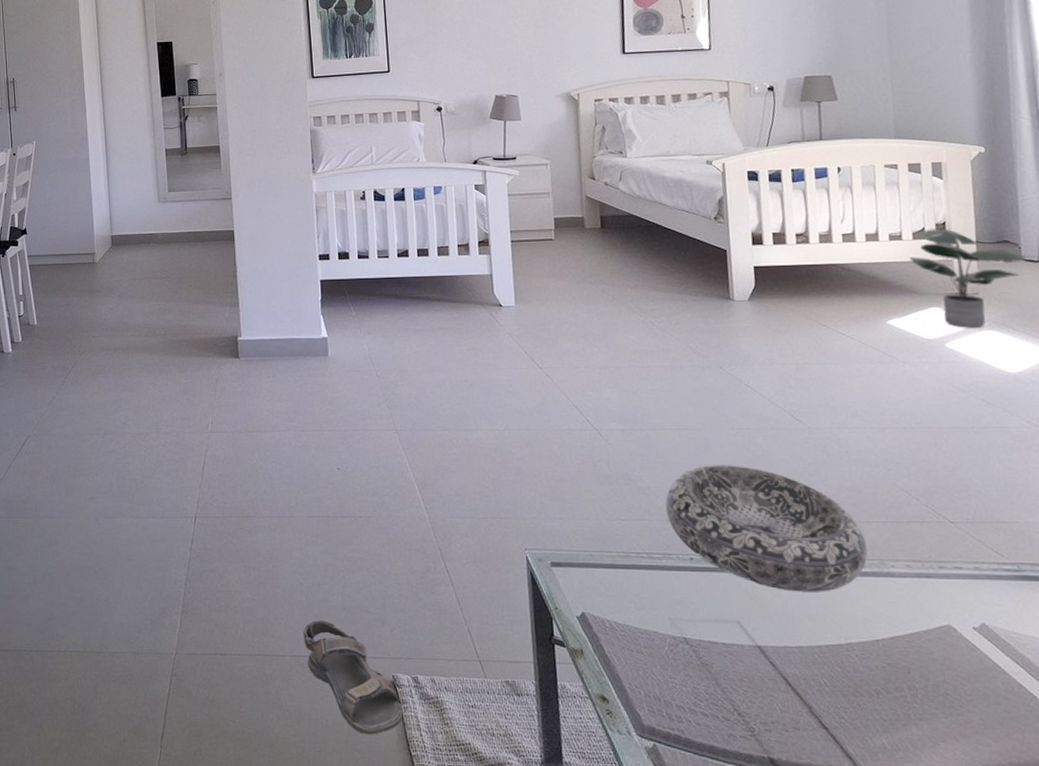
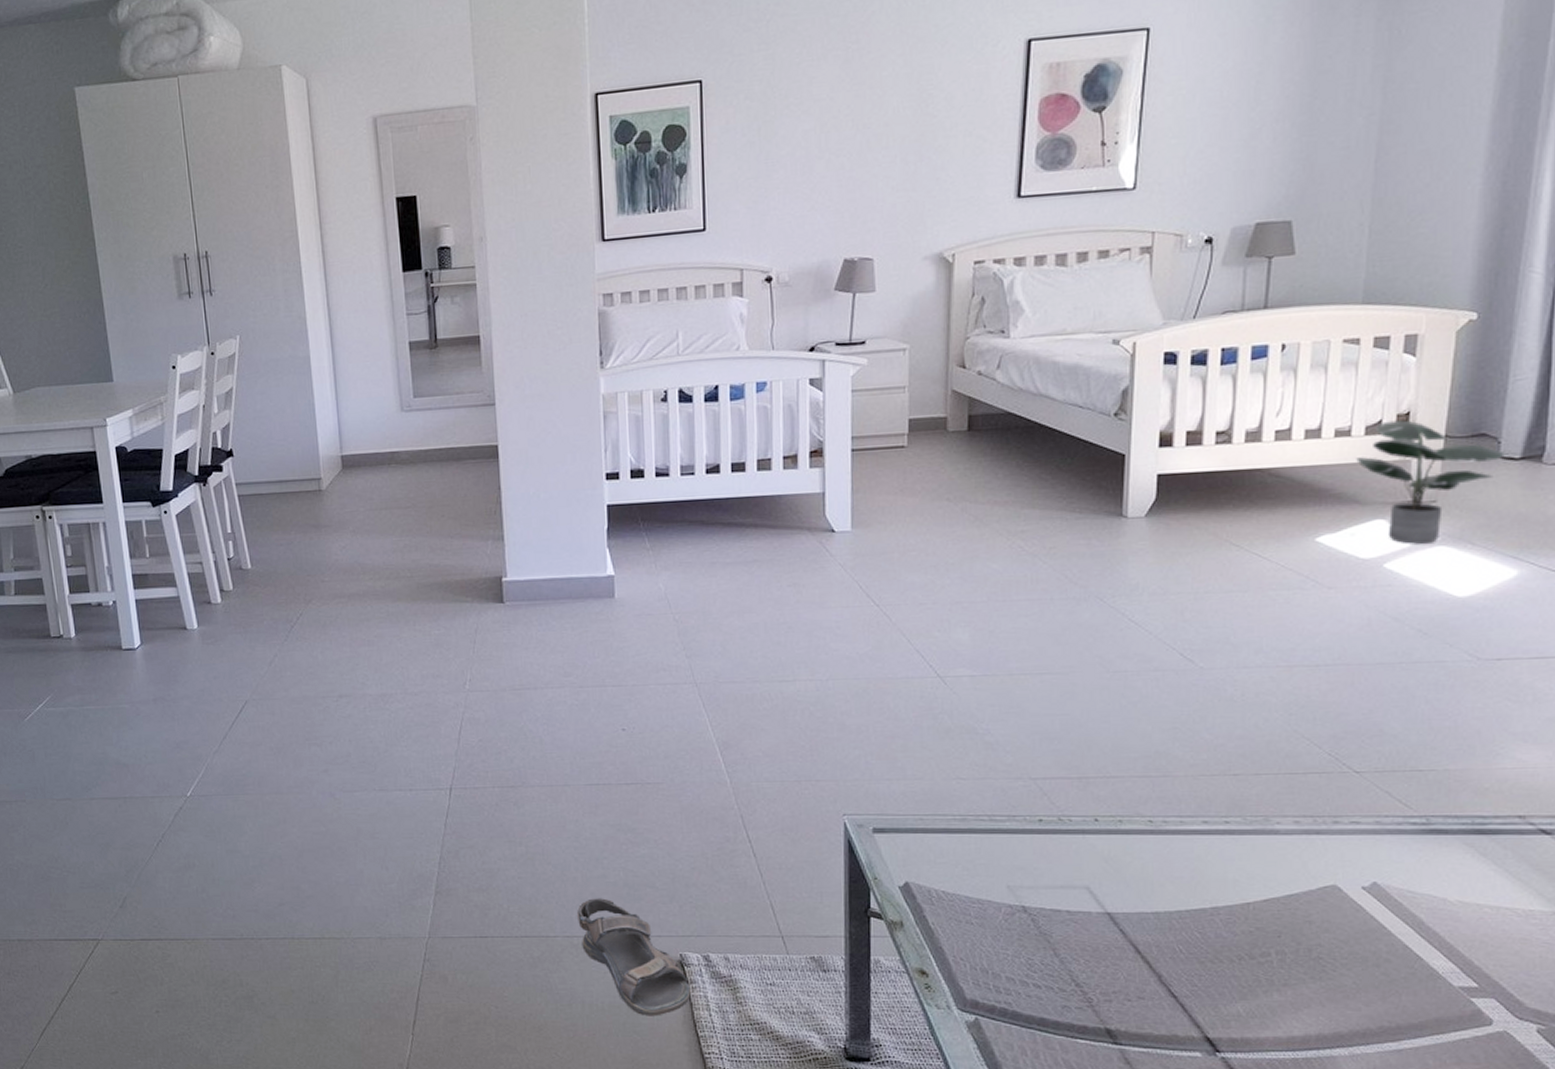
decorative bowl: present [665,465,868,592] -> none [1015,713,1251,854]

